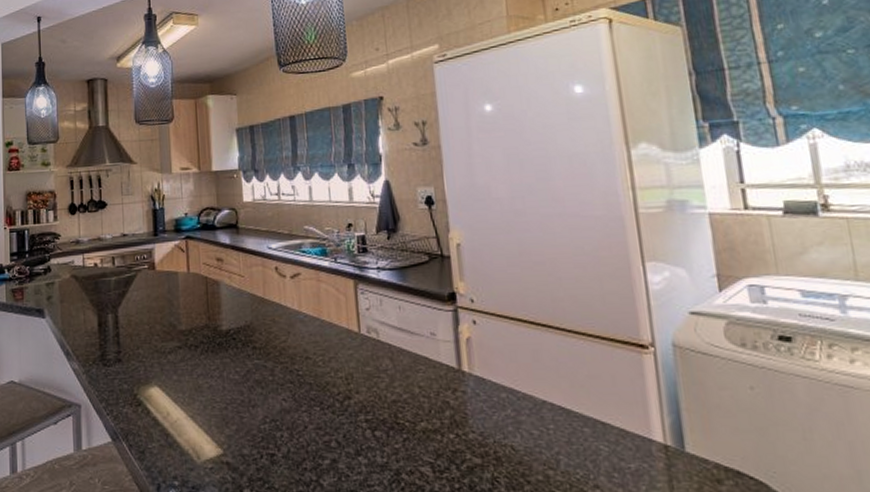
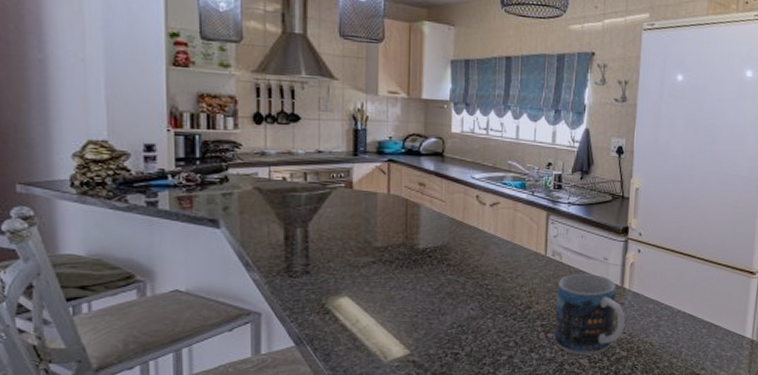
mug: none [378,353,472,462] -> present [555,273,625,356]

